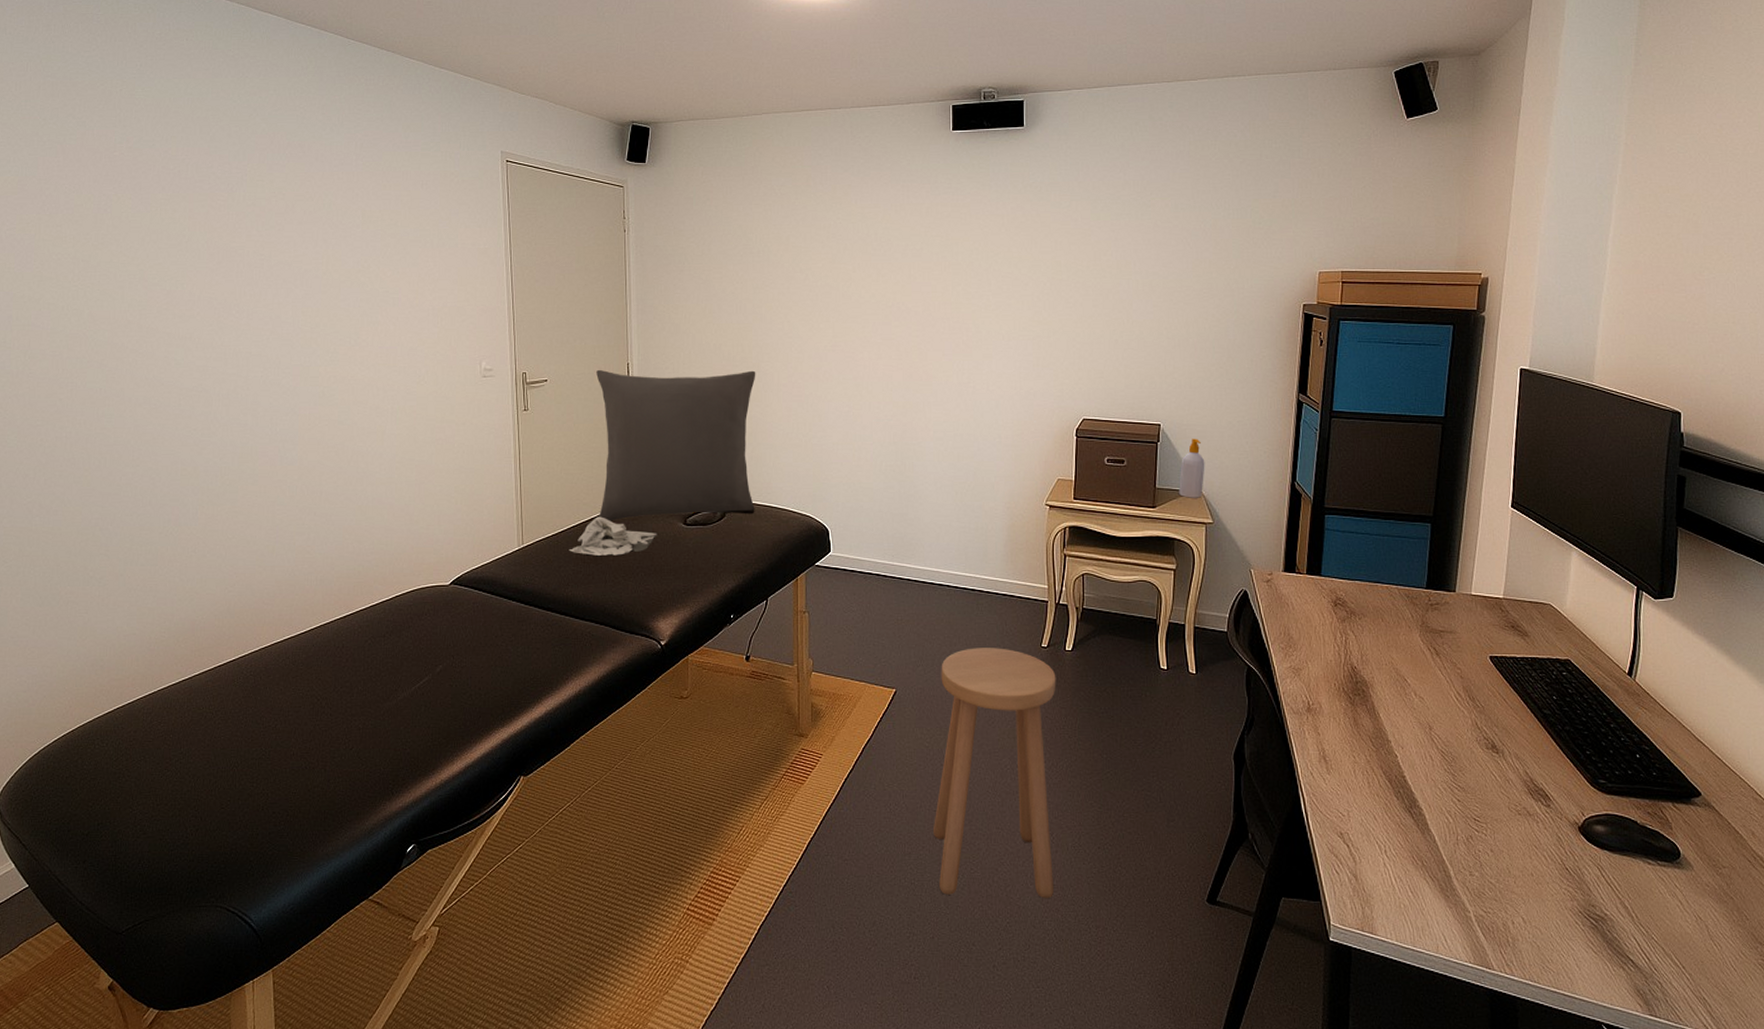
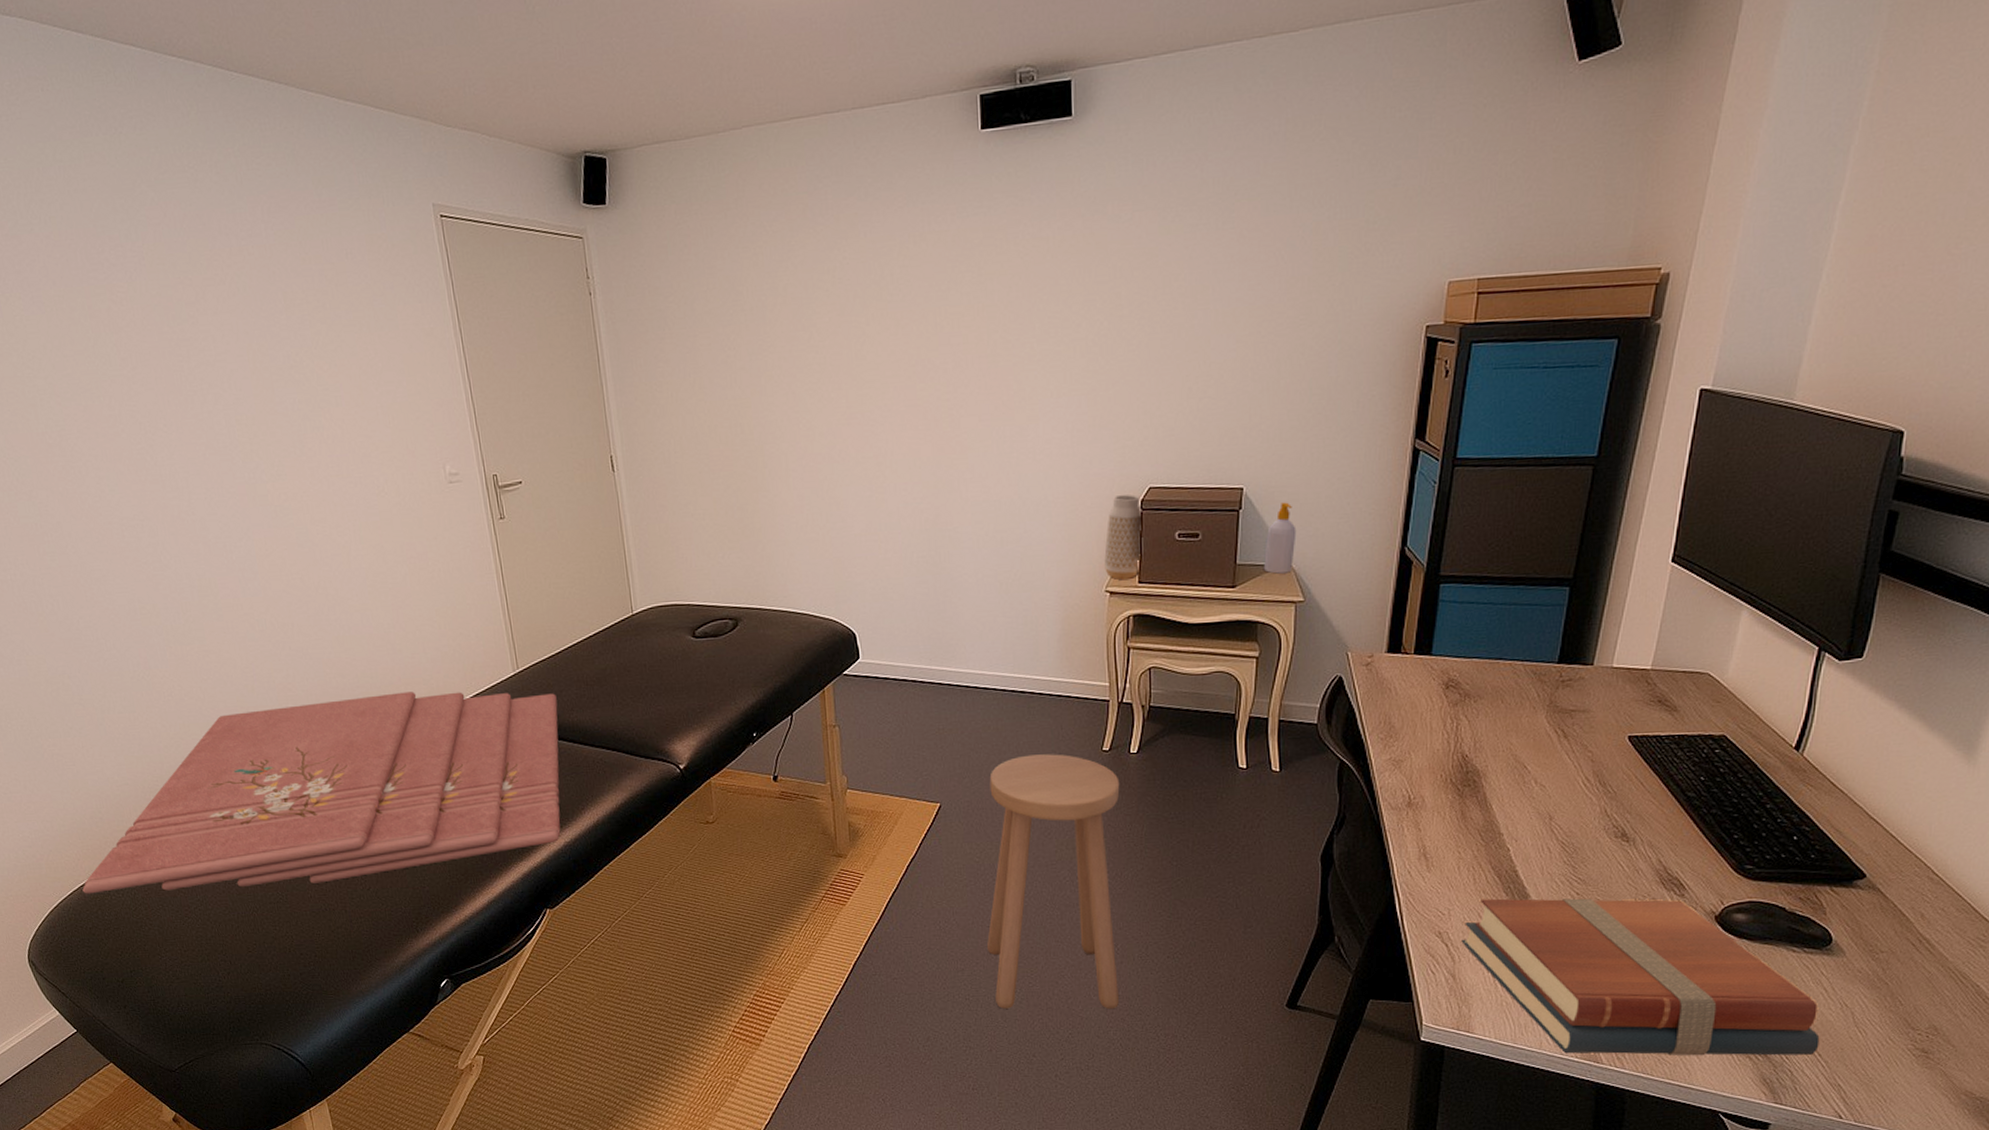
towel: none [67,560,555,742] -> present [82,692,561,894]
tissue: present [569,516,657,556] -> none [569,633,664,677]
pillow: present [596,369,756,521] -> none [576,454,771,638]
vase: none [1045,424,1078,496] -> present [1104,494,1144,581]
books: none [1361,802,1682,967] -> present [1461,898,1820,1056]

